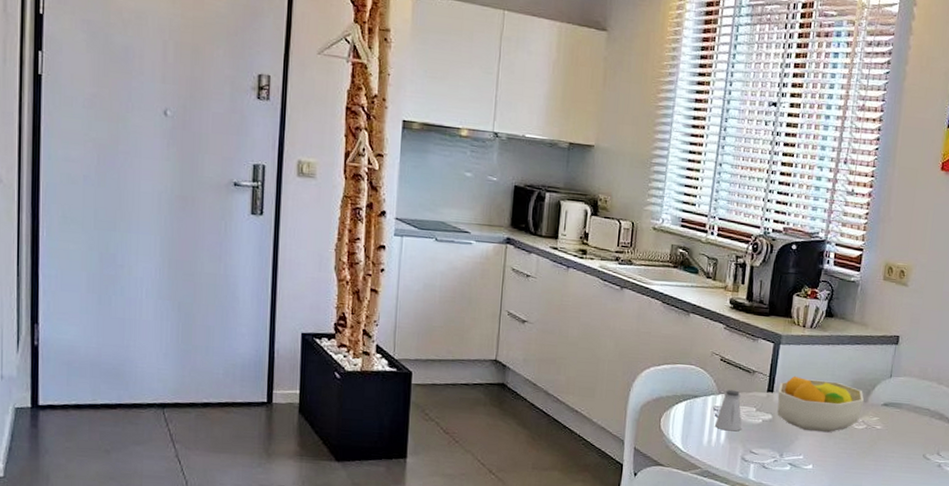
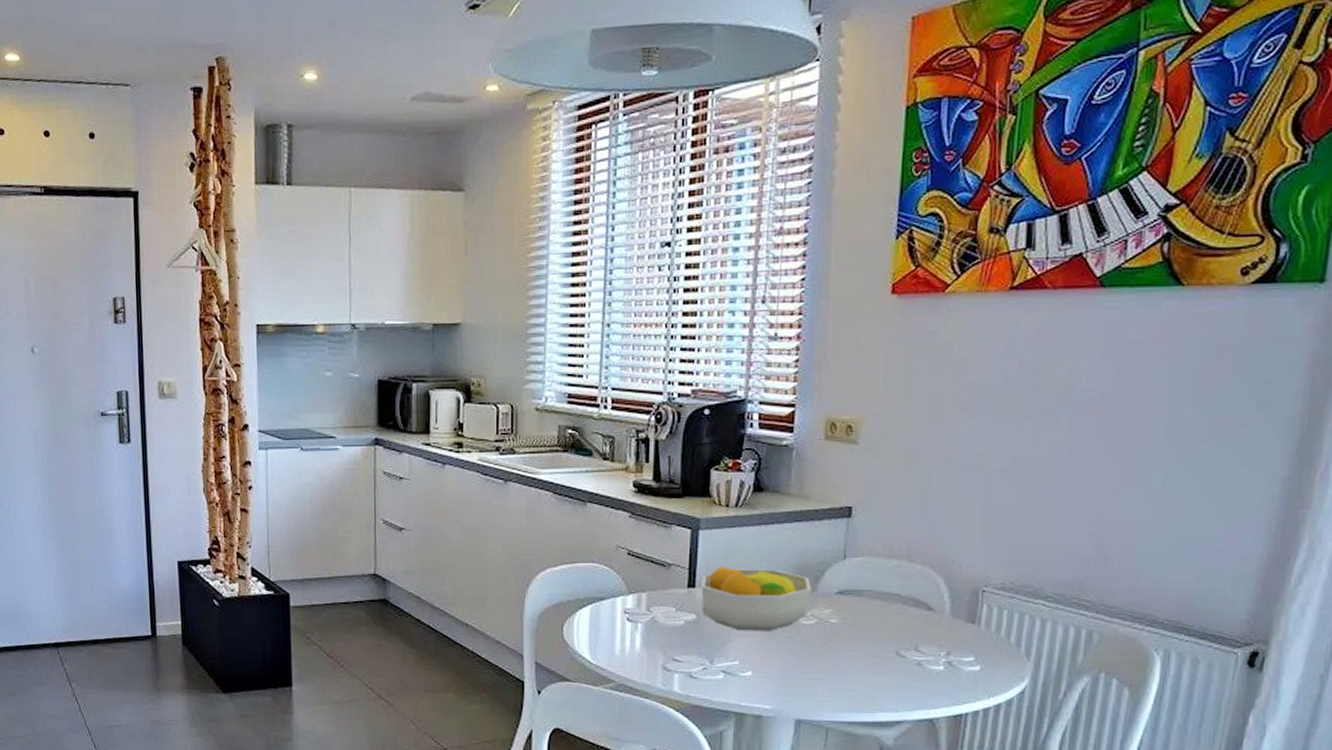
saltshaker: present [715,389,742,432] -> none [628,588,659,637]

